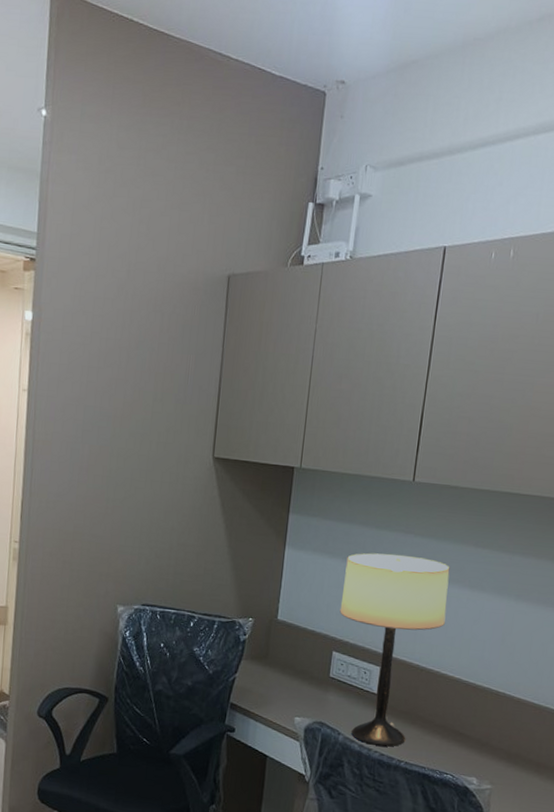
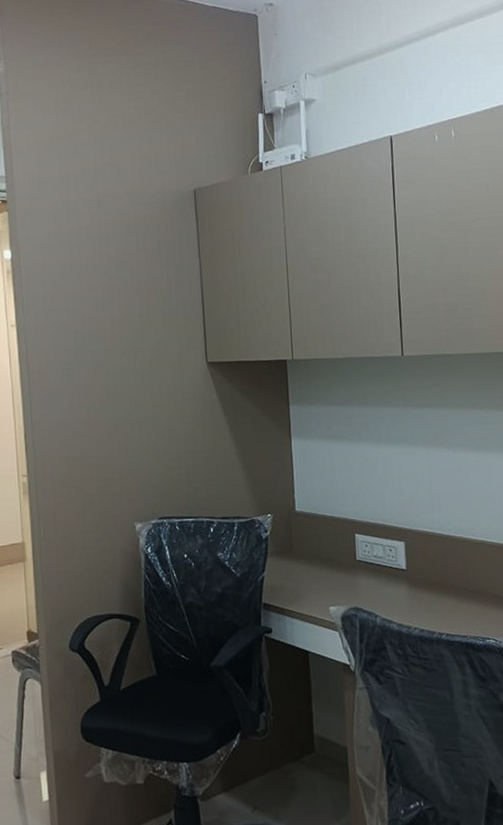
table lamp: present [339,553,450,747] -> none [352,428,458,622]

